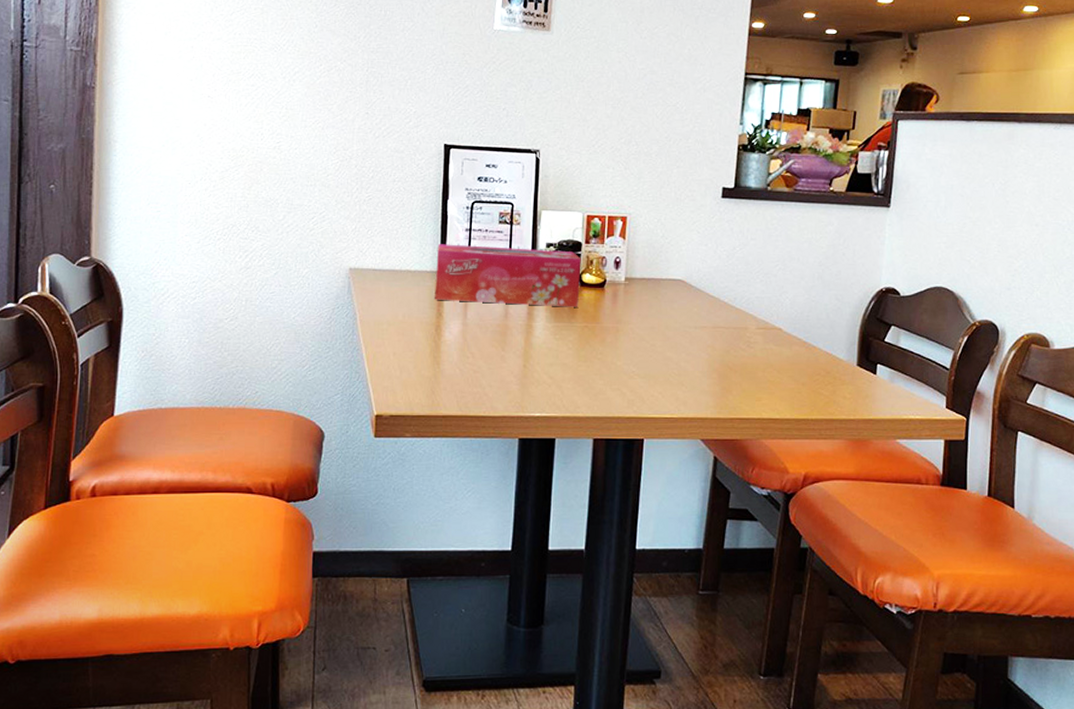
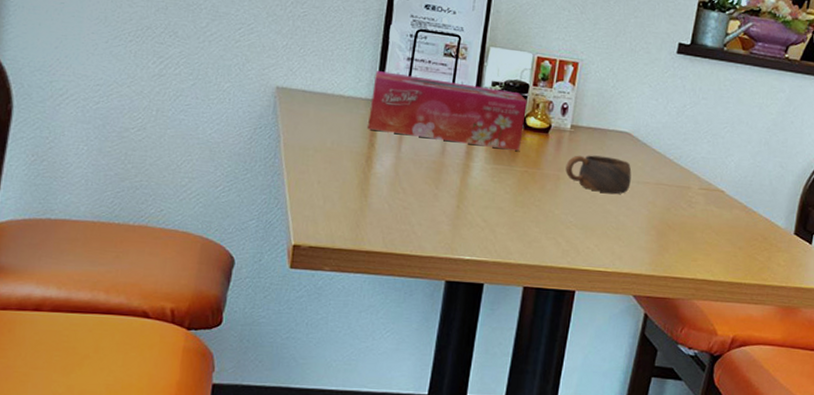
cup: none [624,305,688,340] -> present [565,155,632,194]

